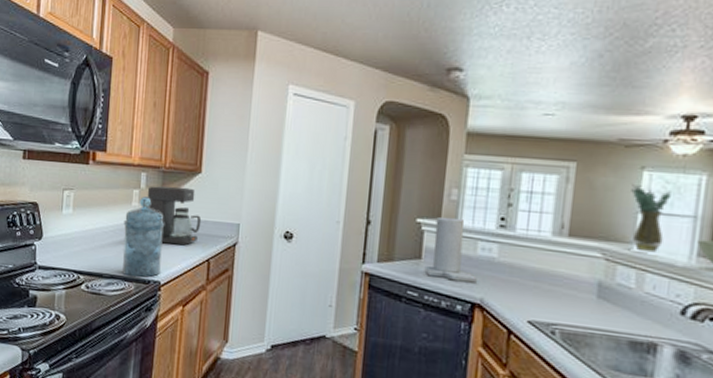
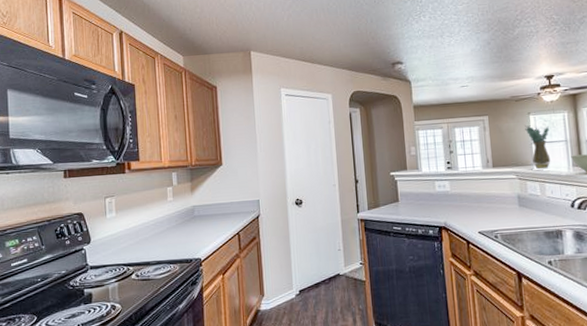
canister: present [122,196,165,278] -> none [162,191,200,260]
coffee maker: present [147,185,202,246] -> none [179,178,228,227]
paper towel: present [424,216,477,283] -> none [402,167,439,213]

